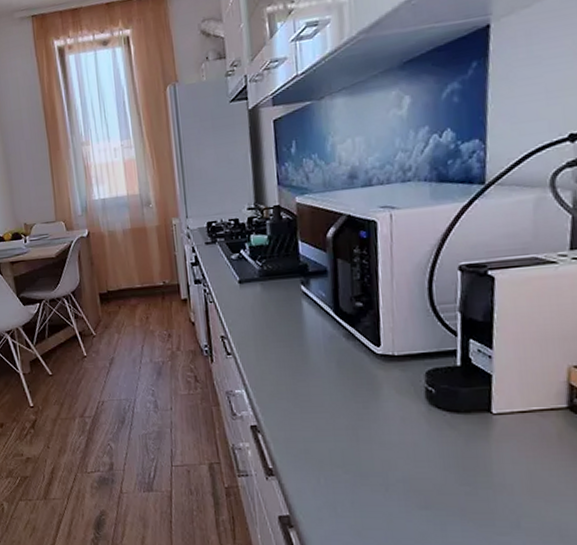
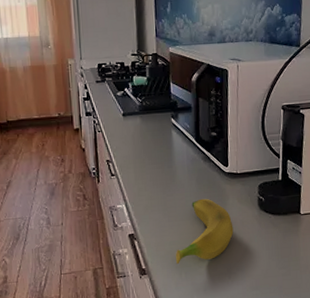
banana: none [310,386,391,467] -> present [175,198,234,265]

